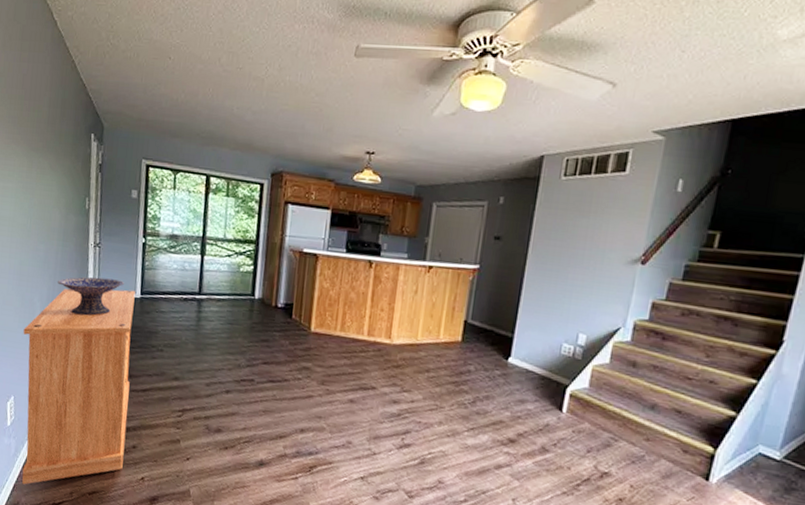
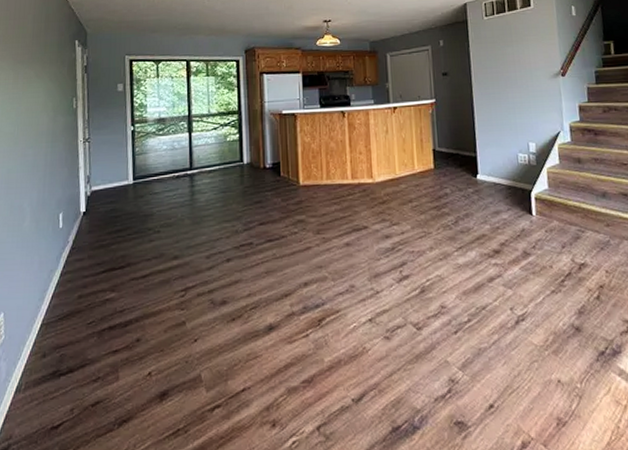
dresser: present [22,288,135,485] -> none [12,177,129,413]
decorative bowl: present [58,277,125,316] -> none [48,170,117,212]

